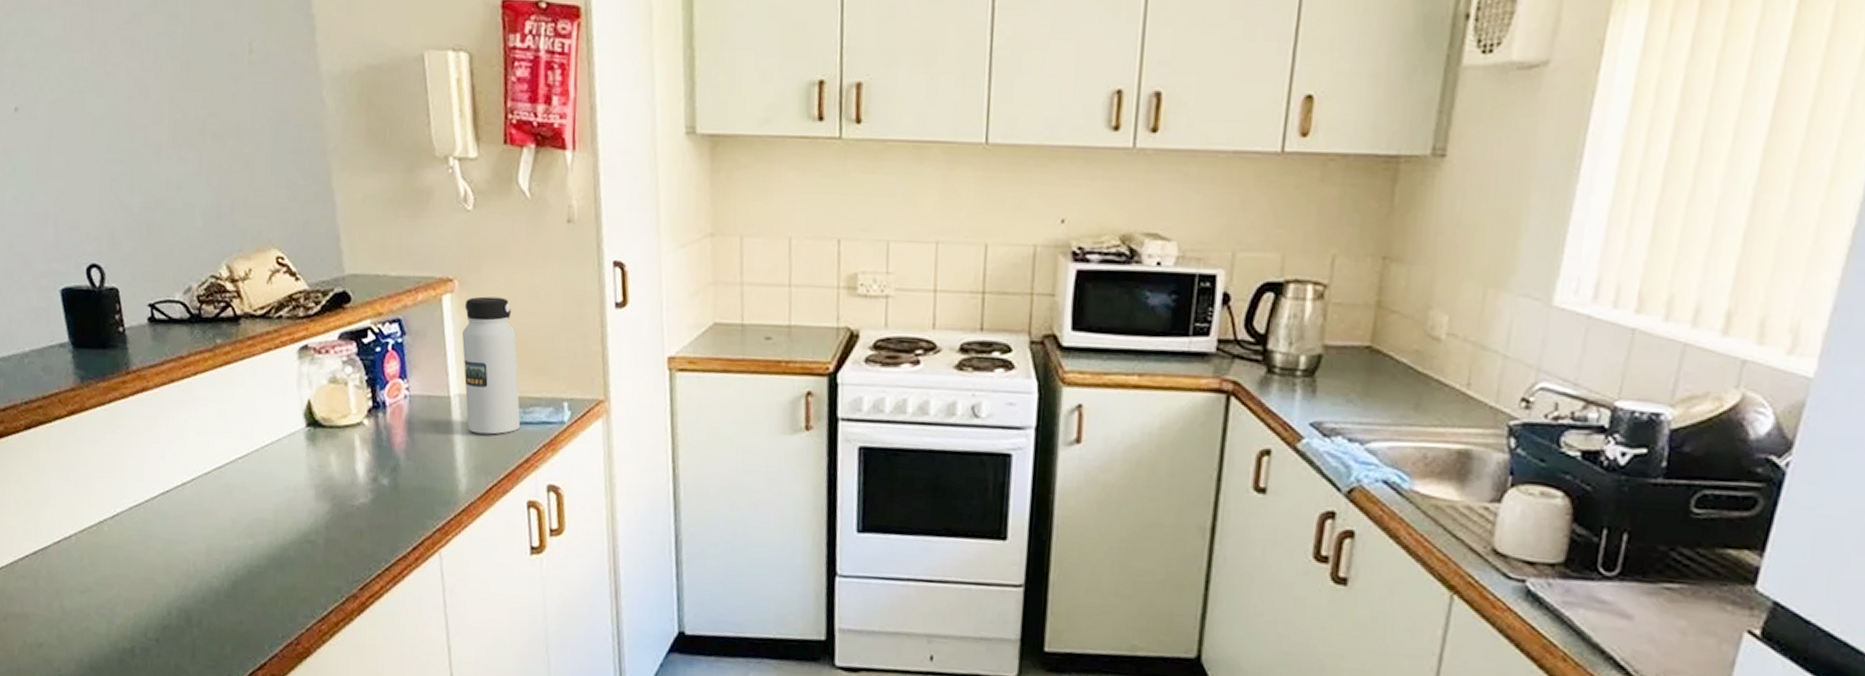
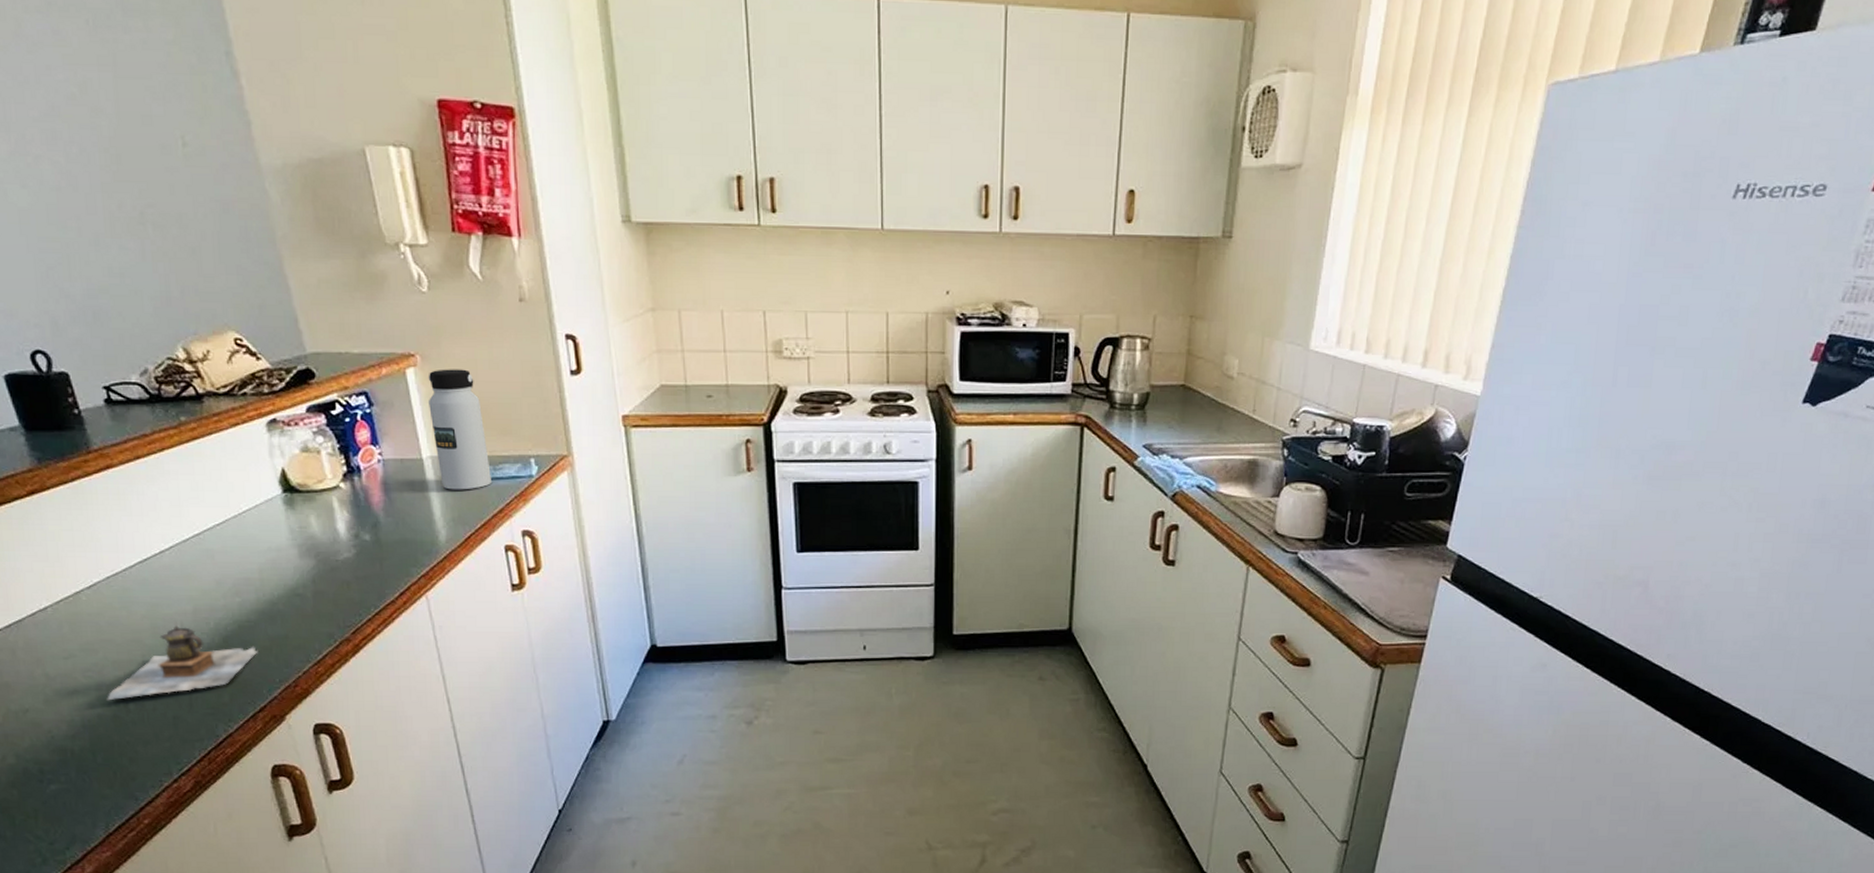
teapot: none [115,565,265,643] -> present [107,625,258,701]

